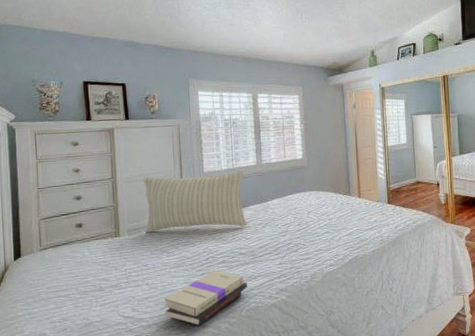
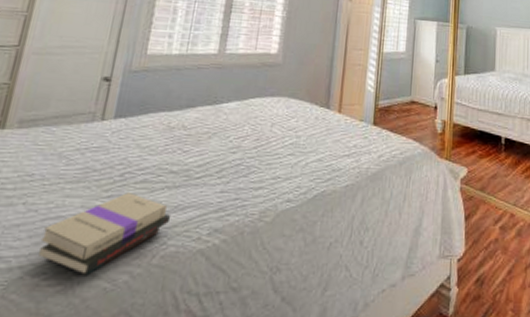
pillow: present [143,171,247,233] -> none [44,50,199,134]

